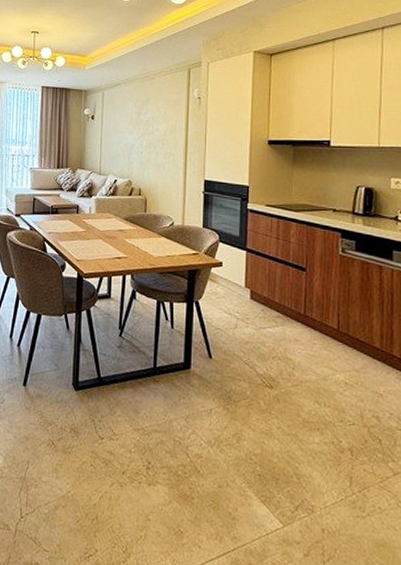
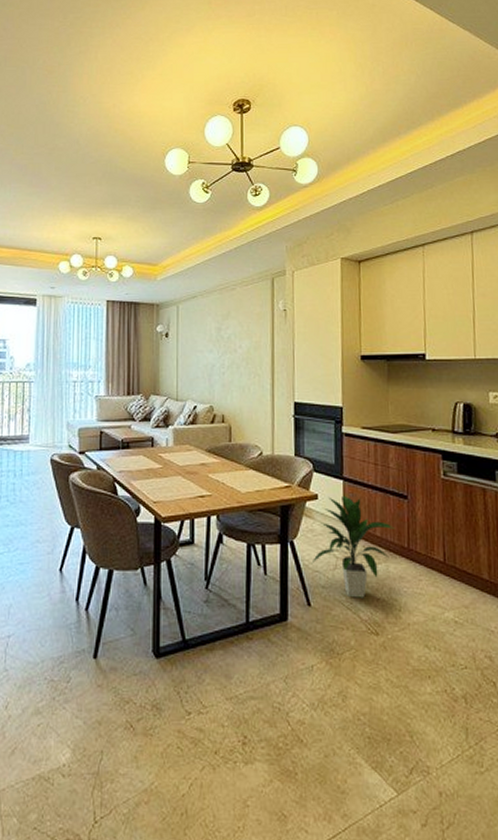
indoor plant: none [214,264,292,355] -> present [311,495,394,598]

